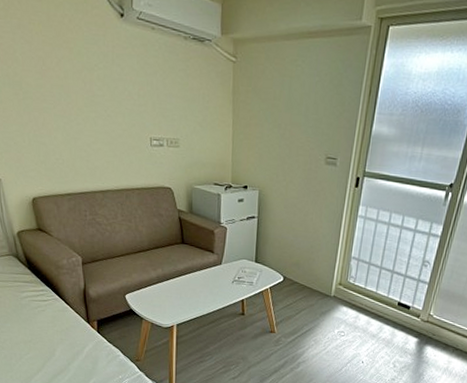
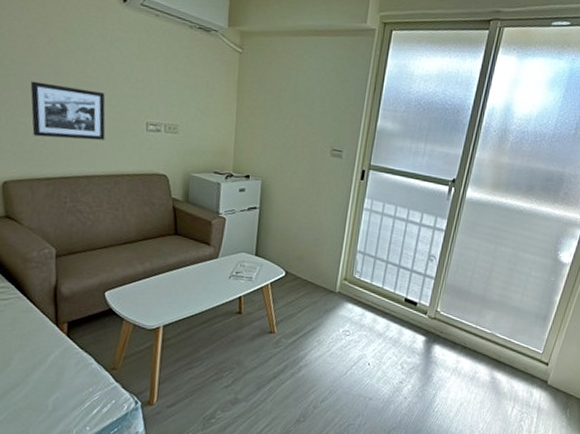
picture frame: none [46,102,115,157] -> present [30,81,106,141]

